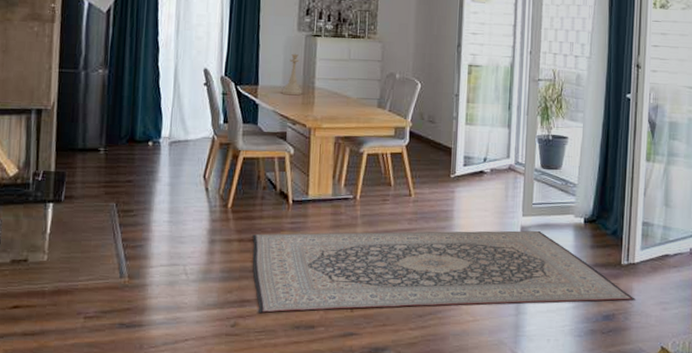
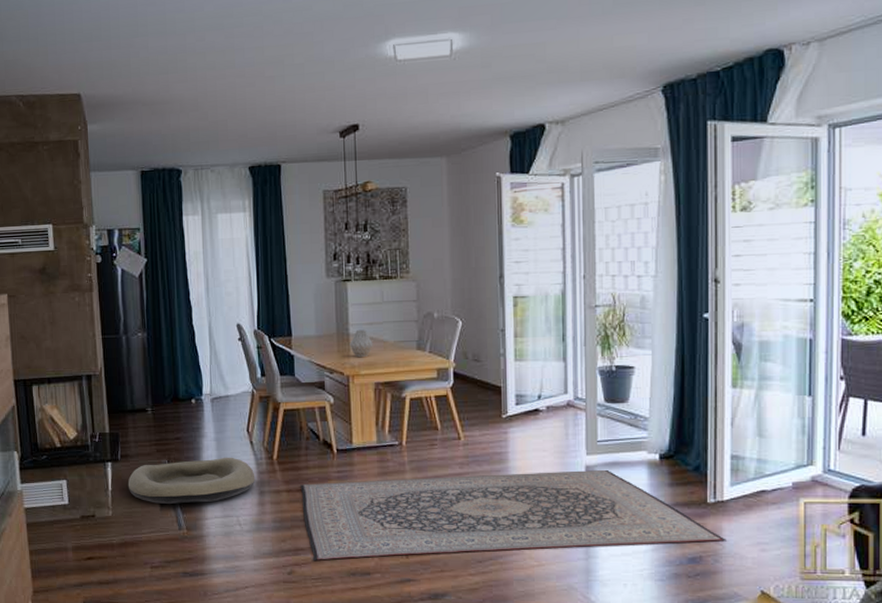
dog bed: none [68,203,207,250] -> present [127,457,256,504]
chess piece: present [282,53,302,96] -> none [316,301,337,344]
vase: none [314,84,337,112] -> present [349,329,373,358]

